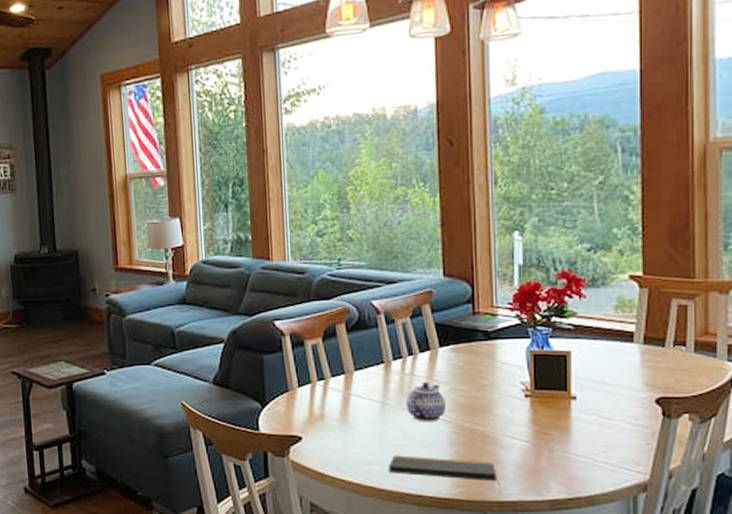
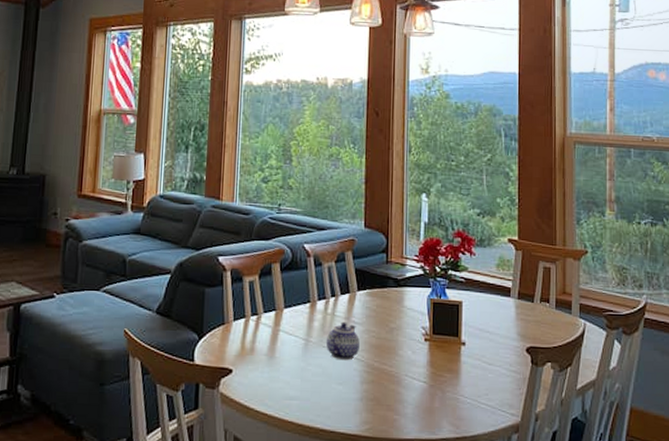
notepad: present [388,455,499,492] -> none [306,391,400,430]

